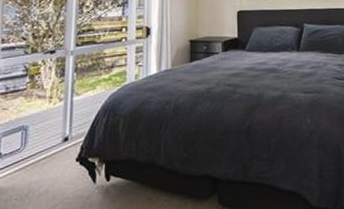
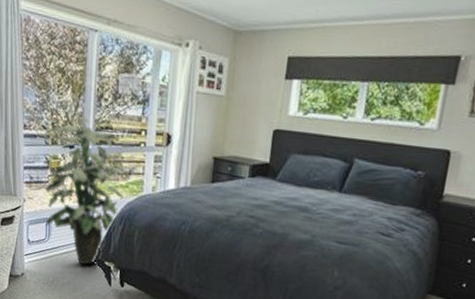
indoor plant: none [22,23,107,167] -> present [46,115,124,265]

